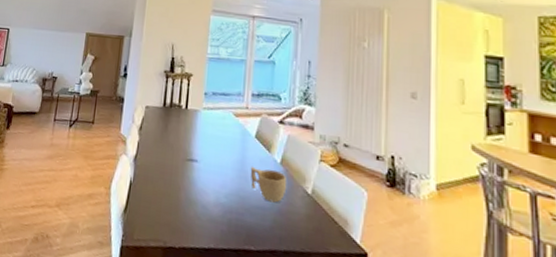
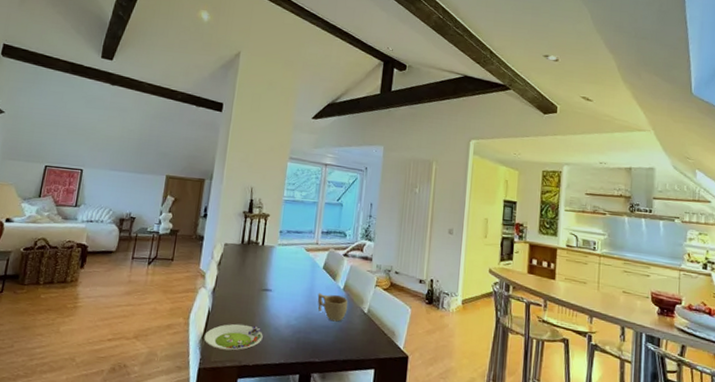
salad plate: none [126,197,190,228] -> present [204,323,263,350]

